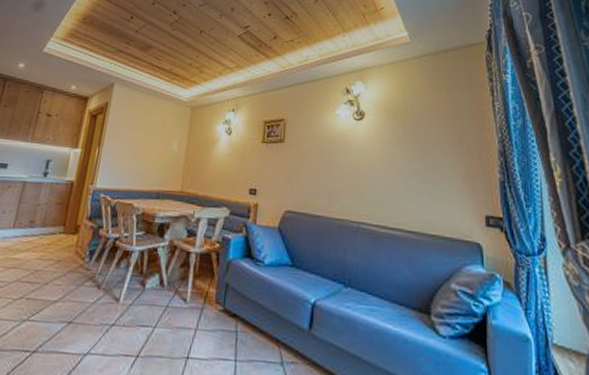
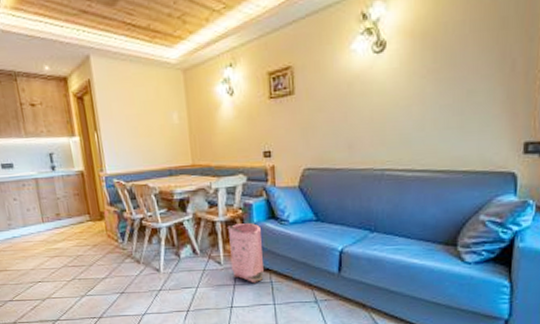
bag: none [196,258,235,331] -> present [227,223,264,284]

